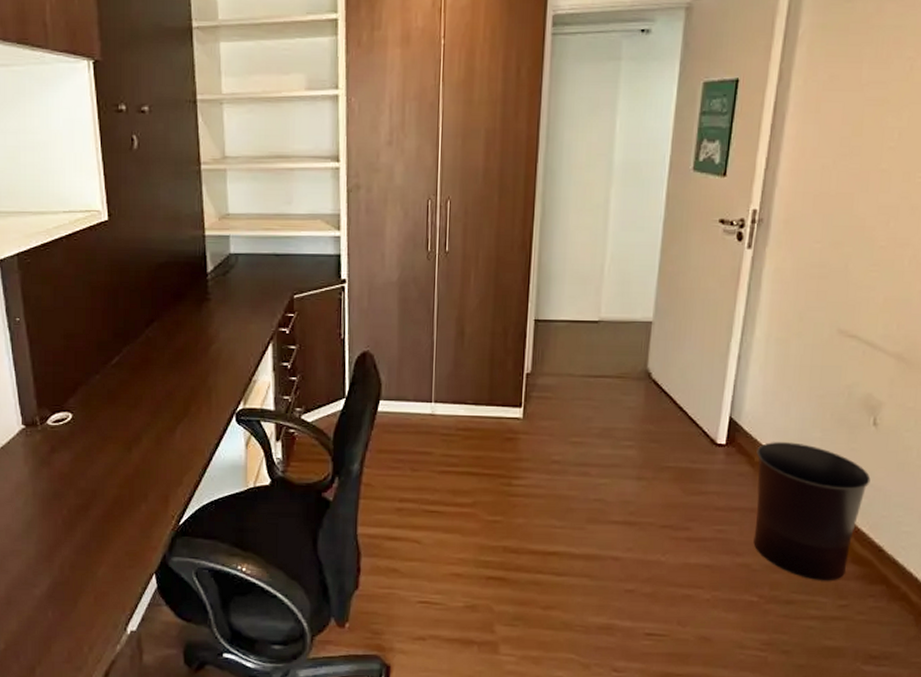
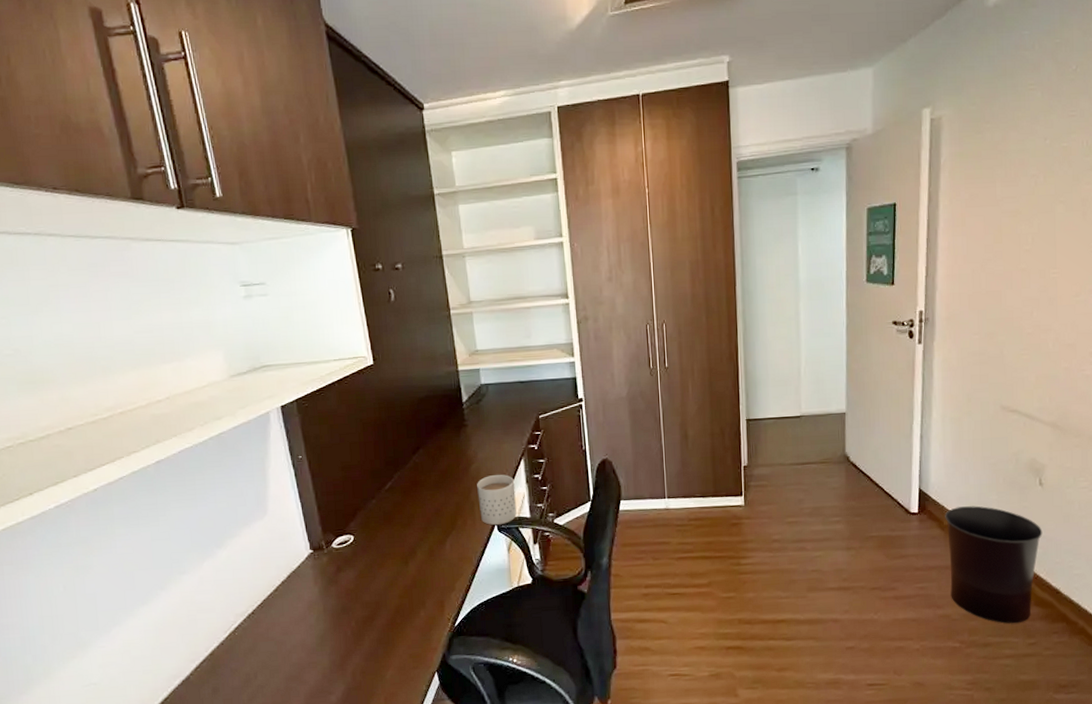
mug: none [216,358,260,416] -> present [477,474,517,526]

